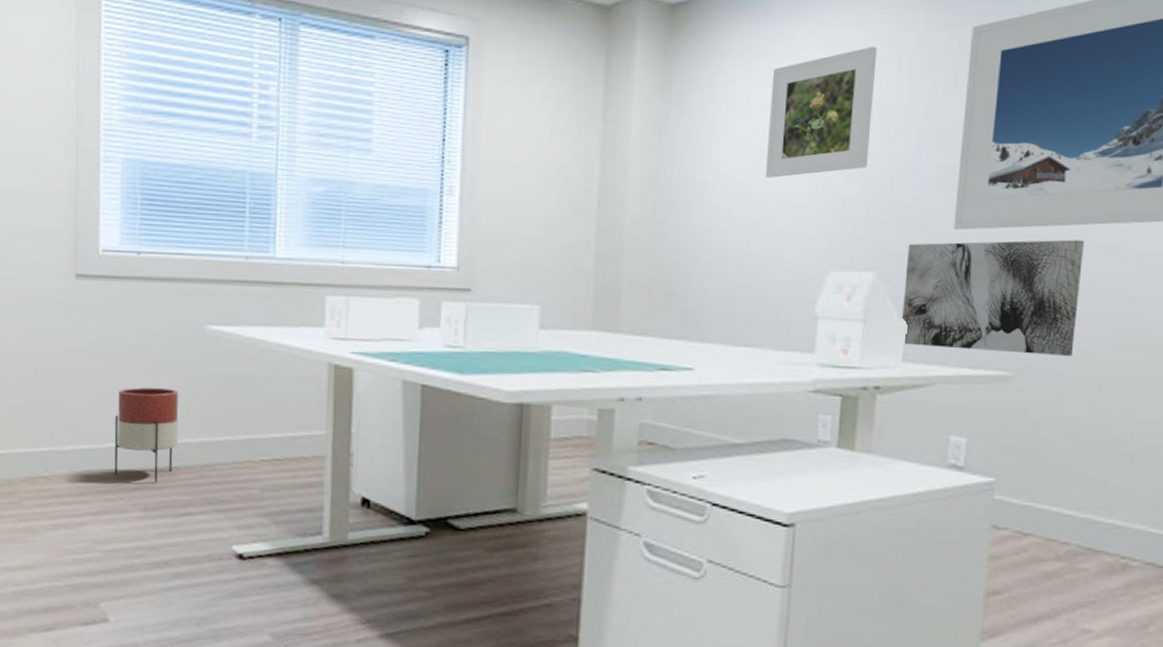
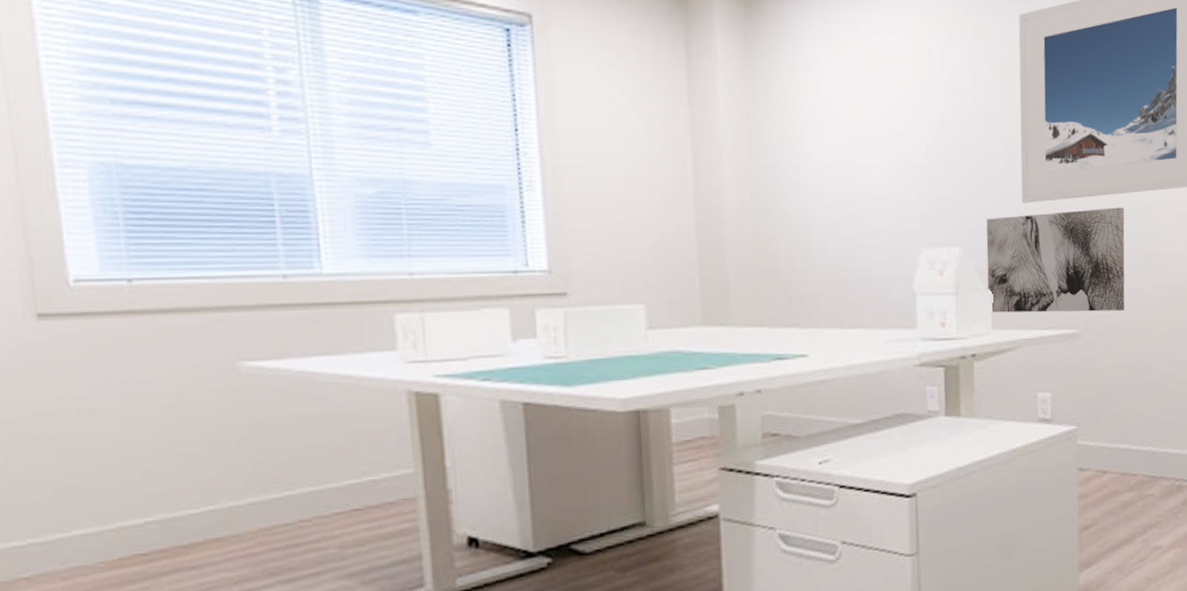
planter: present [114,387,179,483] -> none [123,443,218,561]
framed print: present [765,46,878,178] -> none [850,31,944,161]

